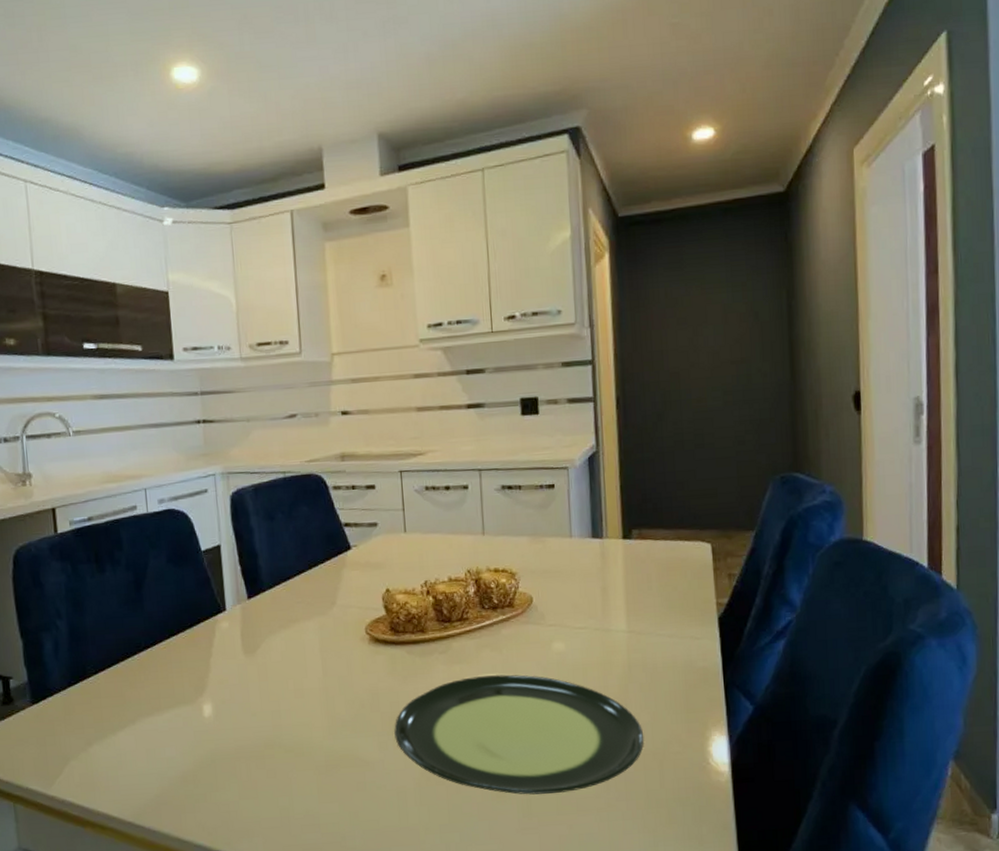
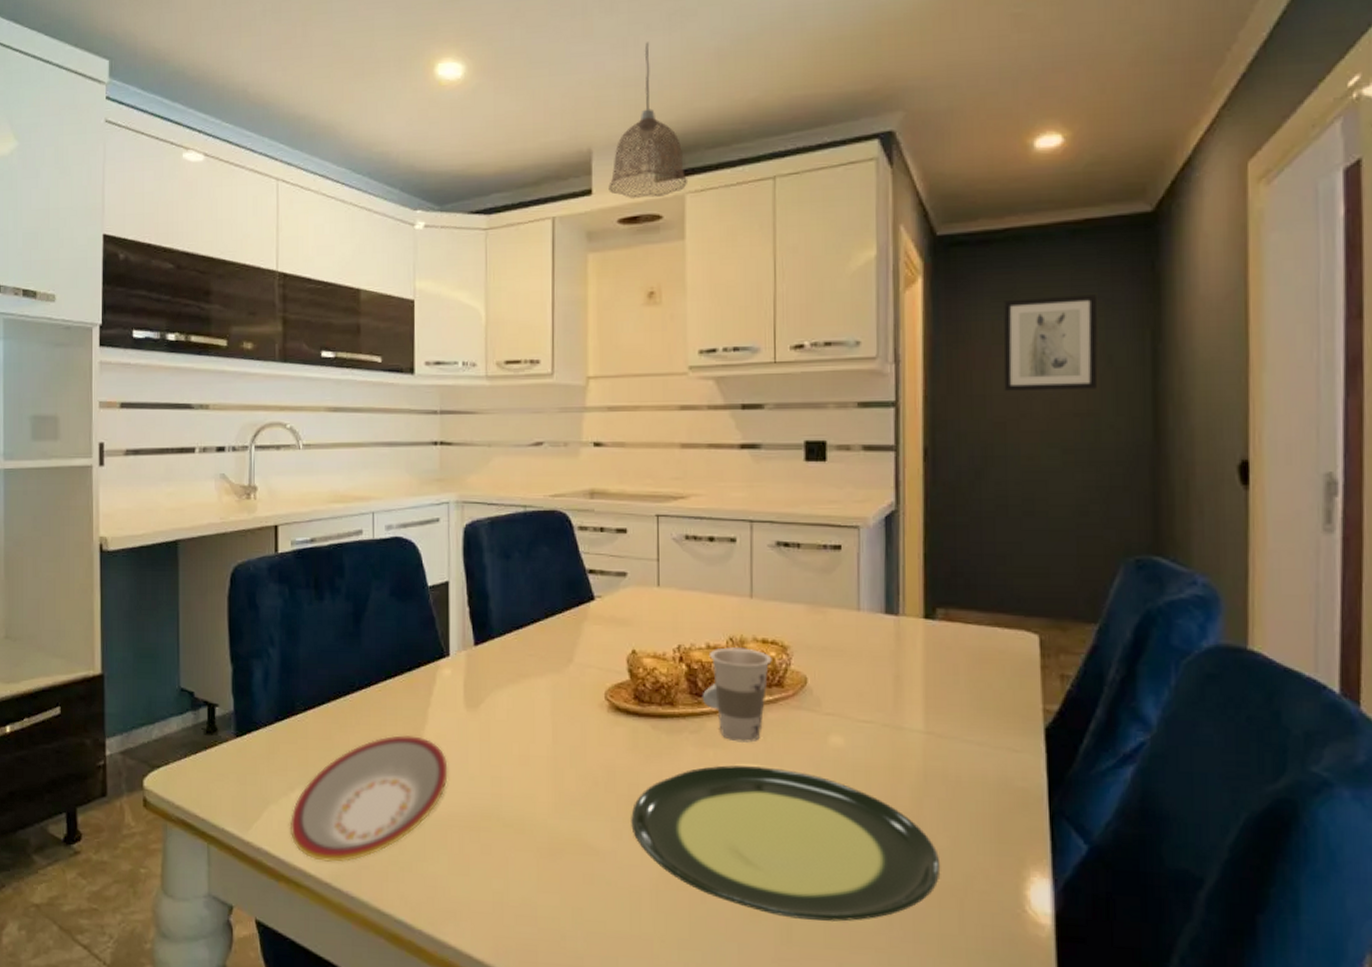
plate: none [90,683,233,804] -> present [289,735,448,863]
pendant lamp: none [339,47,410,192] -> present [608,42,689,200]
cup: none [448,577,504,657] -> present [703,647,772,743]
wall art: none [674,262,748,346] -> present [1003,294,1098,391]

